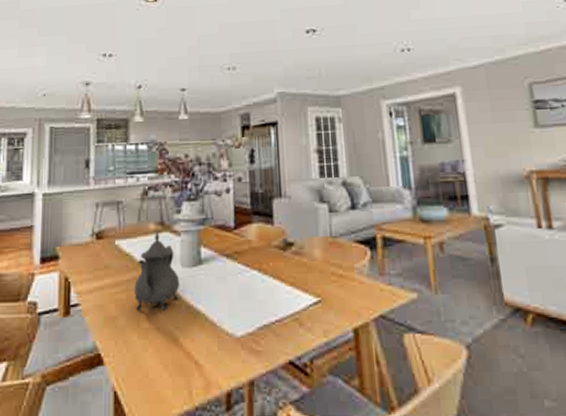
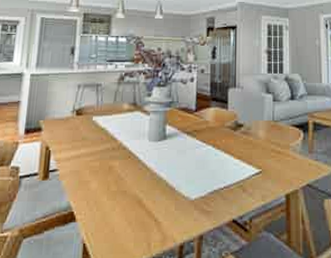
teapot: present [134,231,180,310] -> none [106,111,147,176]

